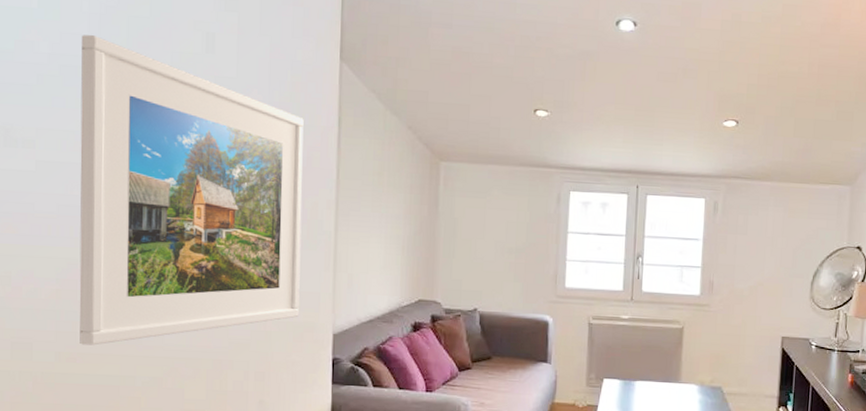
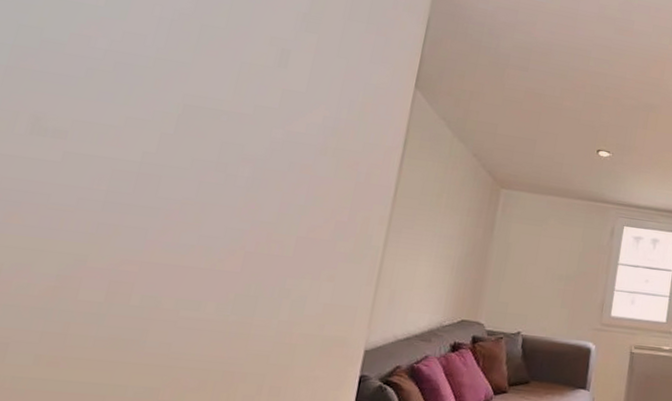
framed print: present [79,35,304,346] -> none [68,36,369,350]

